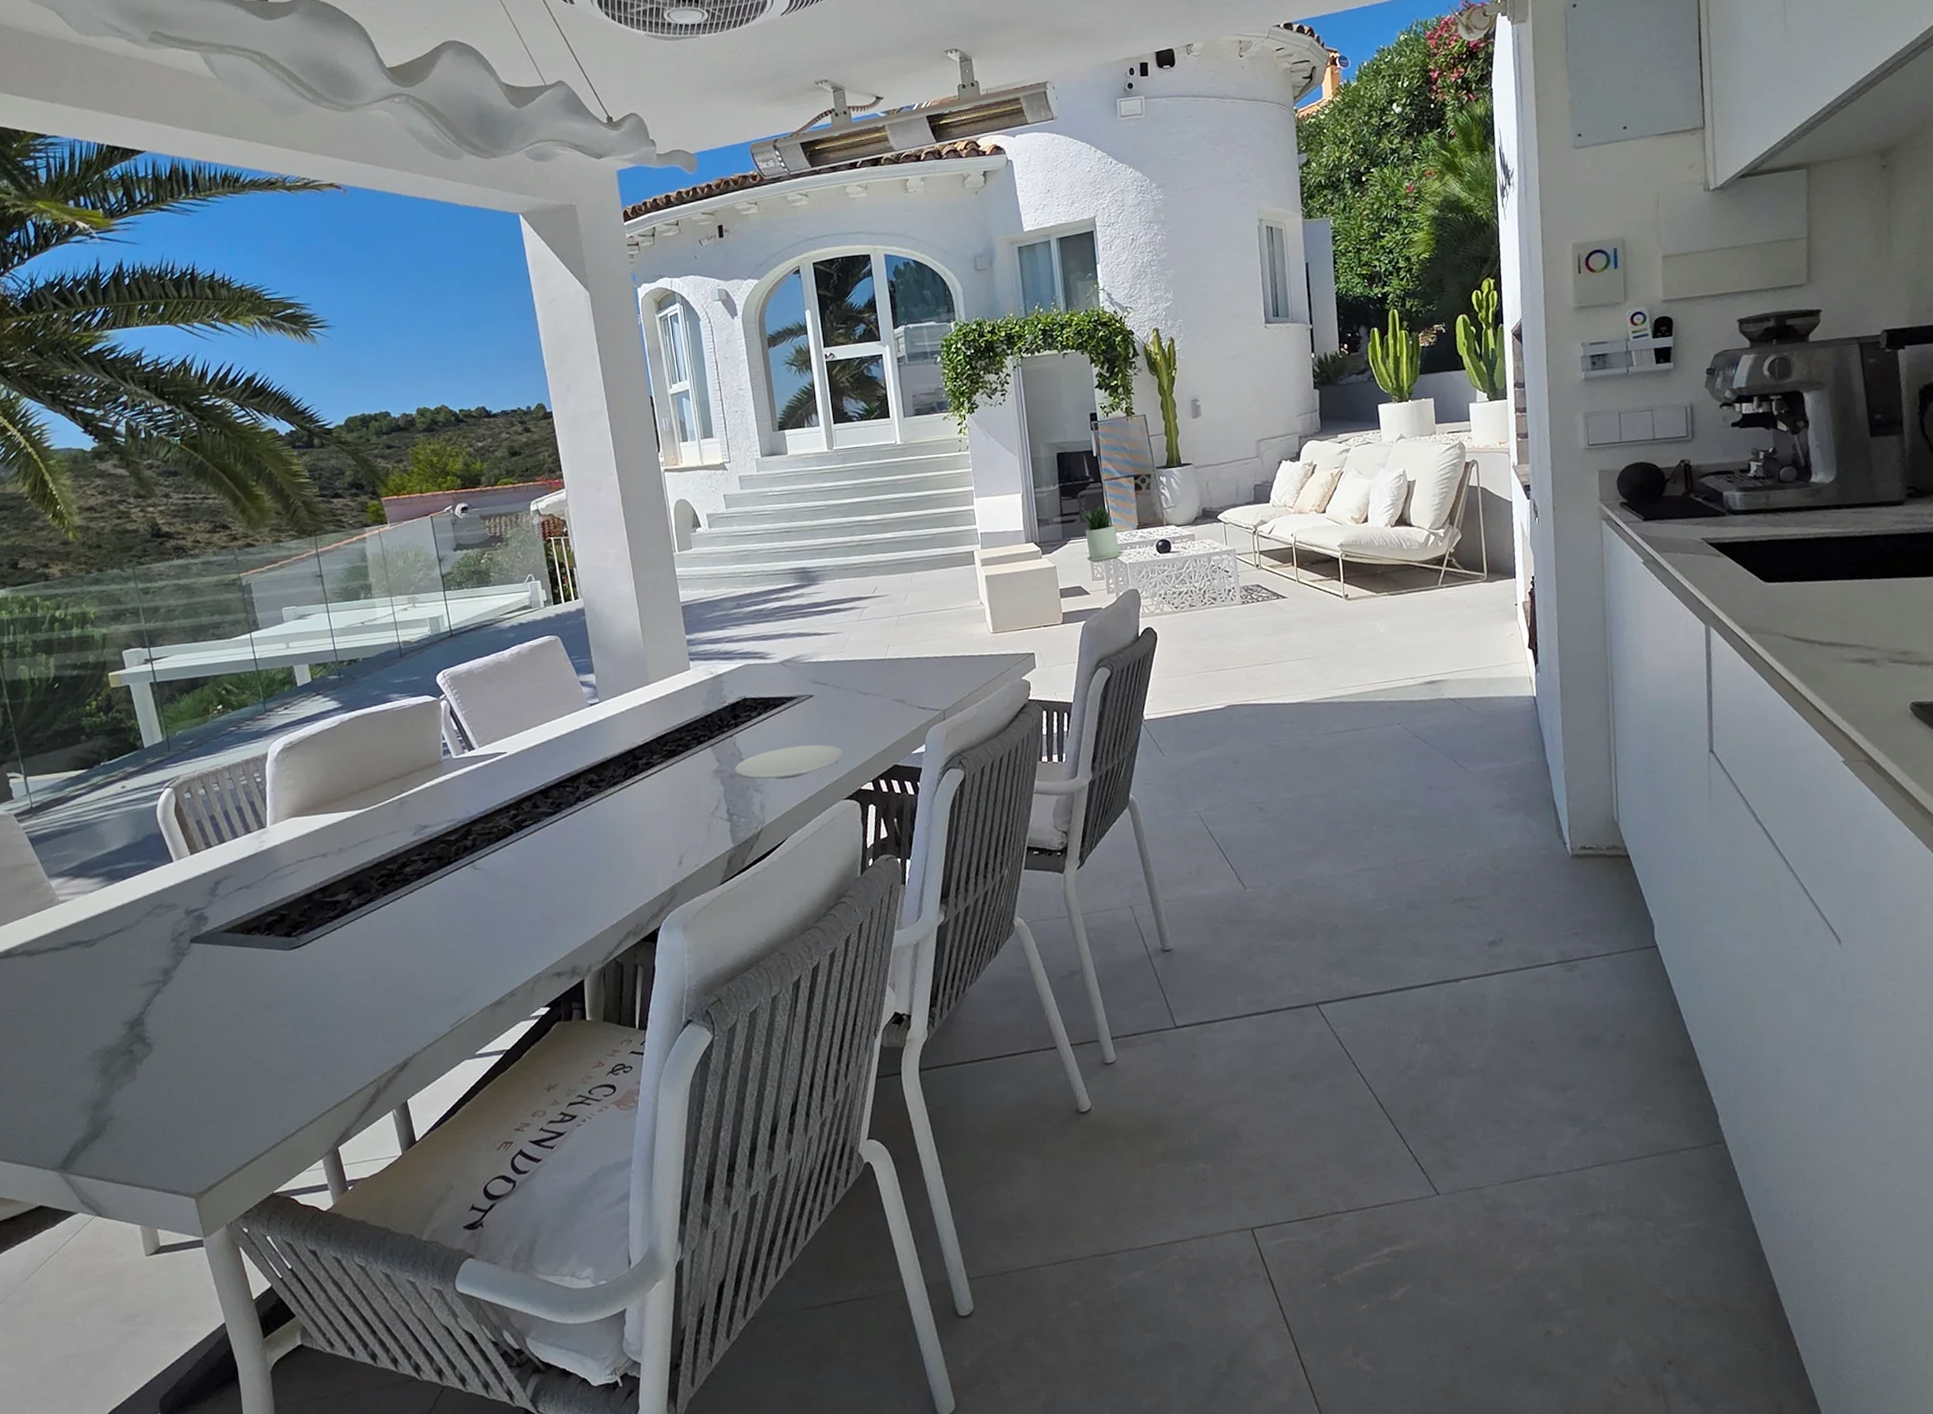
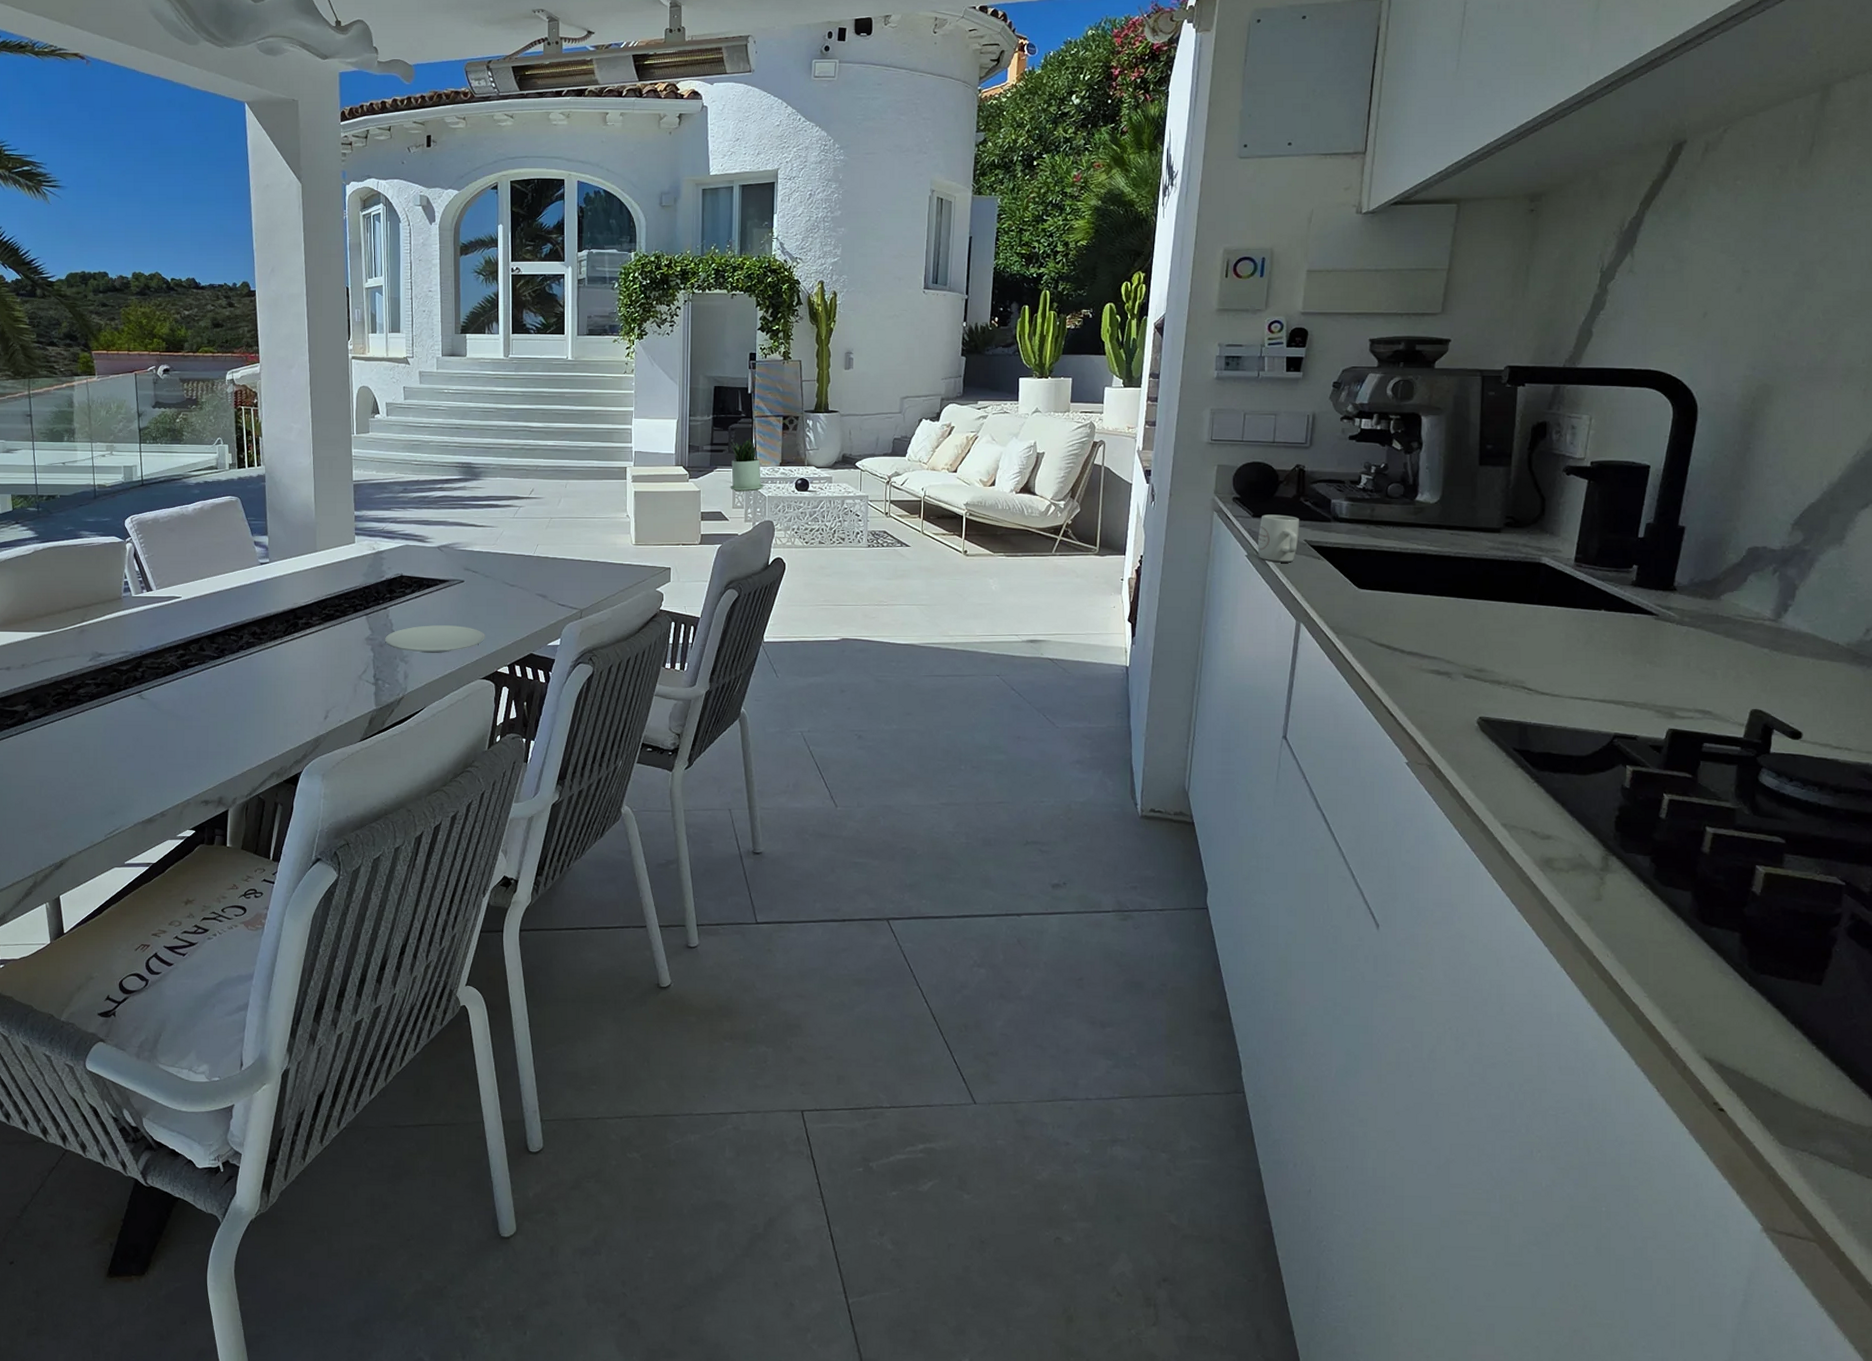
mug: none [1651,514,1696,567] -> present [1257,514,1300,563]

